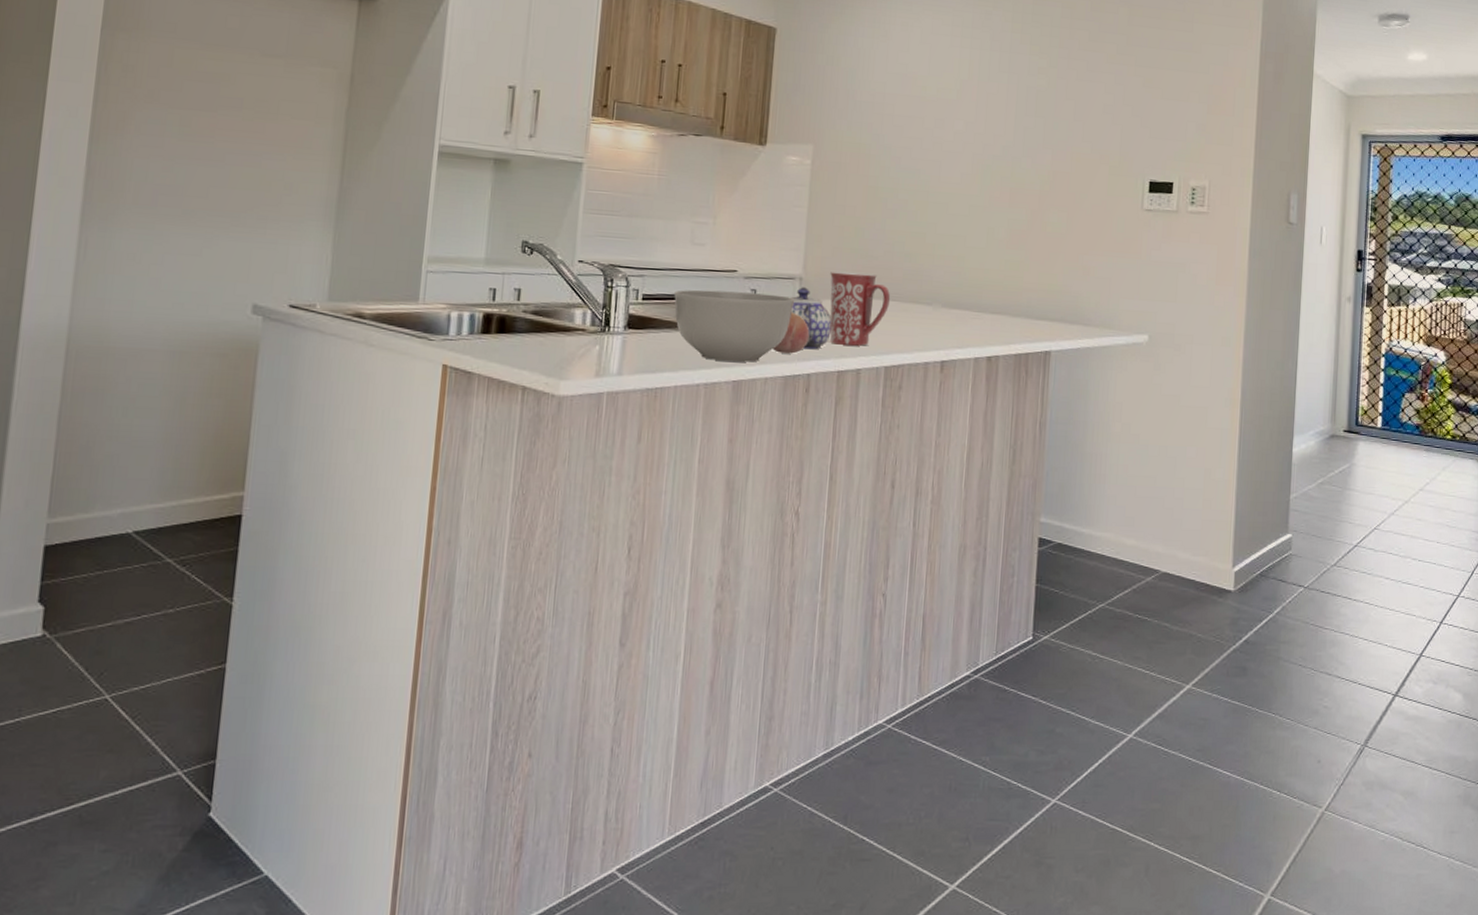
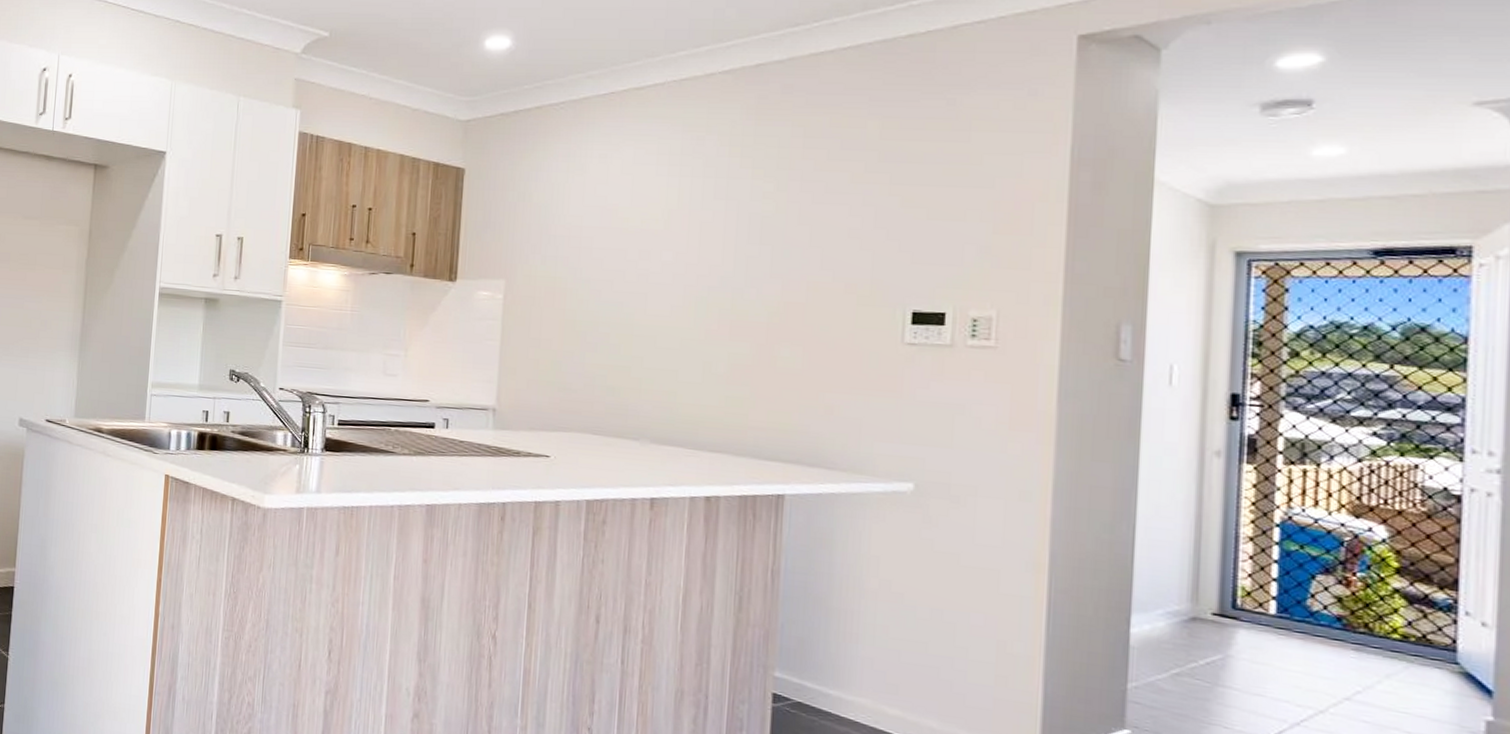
bowl: present [674,289,795,362] -> none [368,417,489,488]
fruit: present [773,312,810,354] -> none [466,442,505,482]
teapot: present [790,287,832,350] -> none [483,418,528,479]
mug: present [829,271,891,346] -> none [525,403,592,479]

